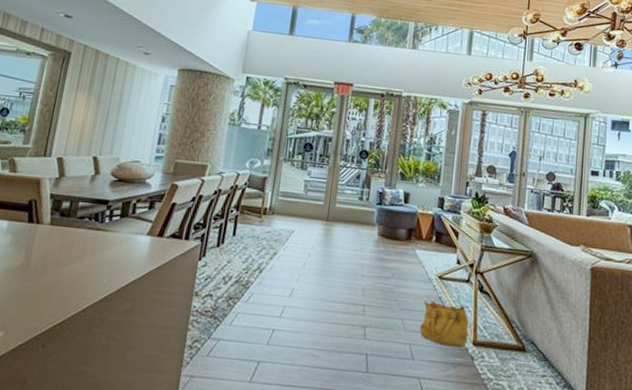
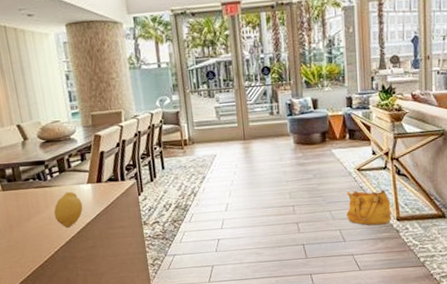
fruit: none [97,240,134,283] -> present [54,191,83,228]

